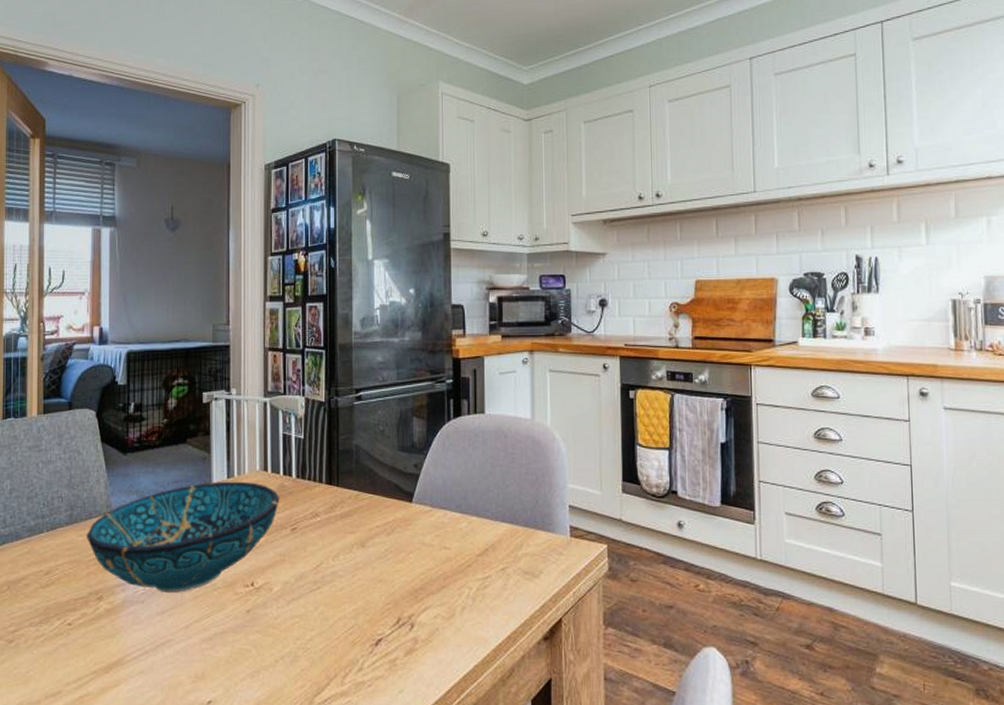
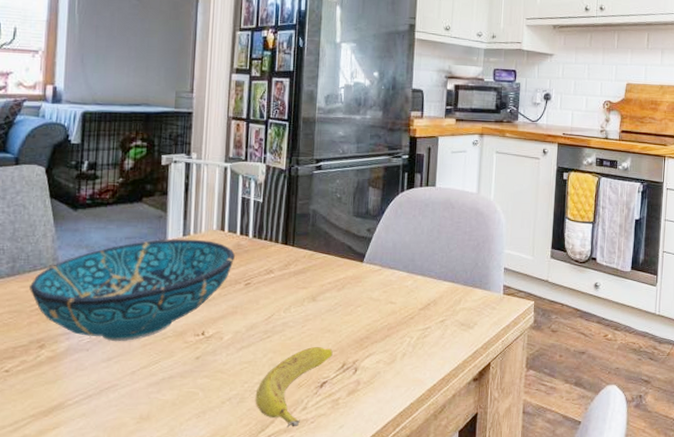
banana: none [308,599,386,691] -> present [255,347,333,428]

